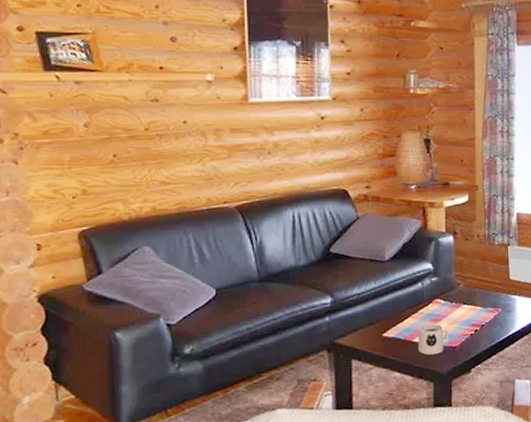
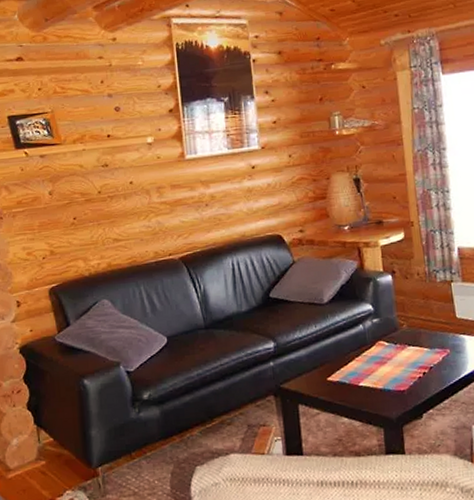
mug: present [418,324,449,355] -> none [362,366,397,399]

